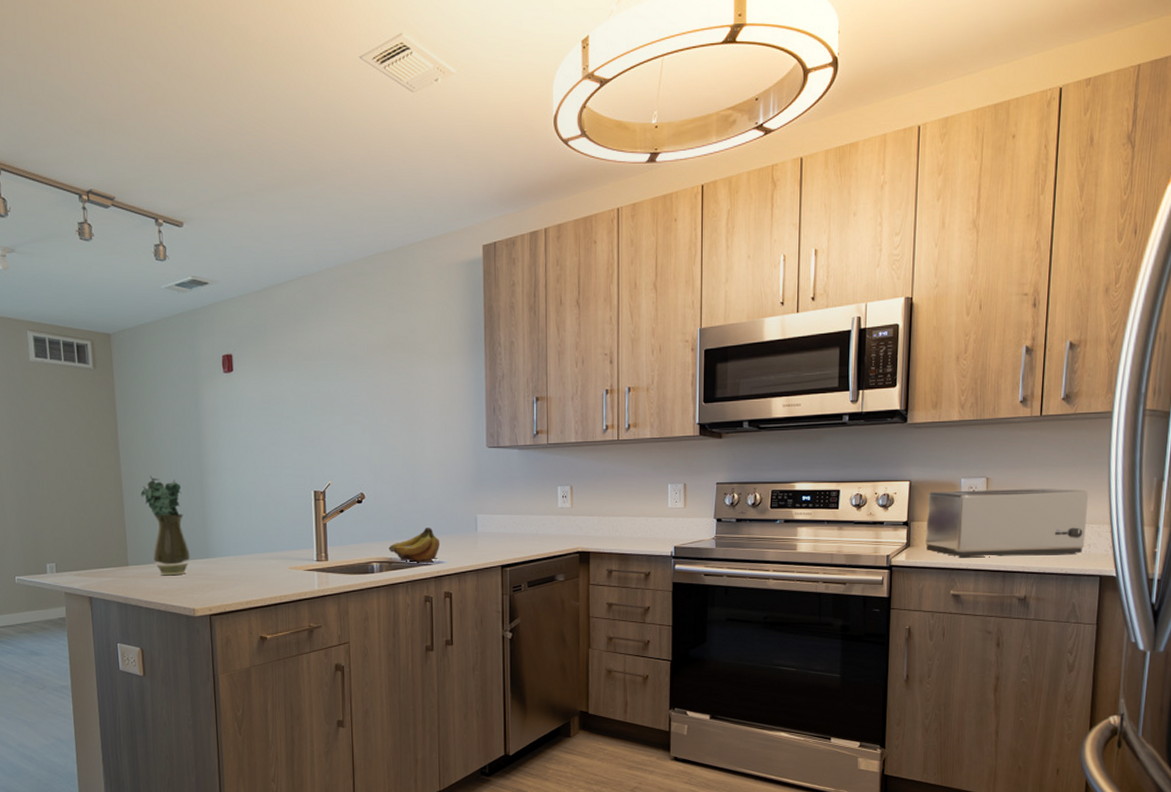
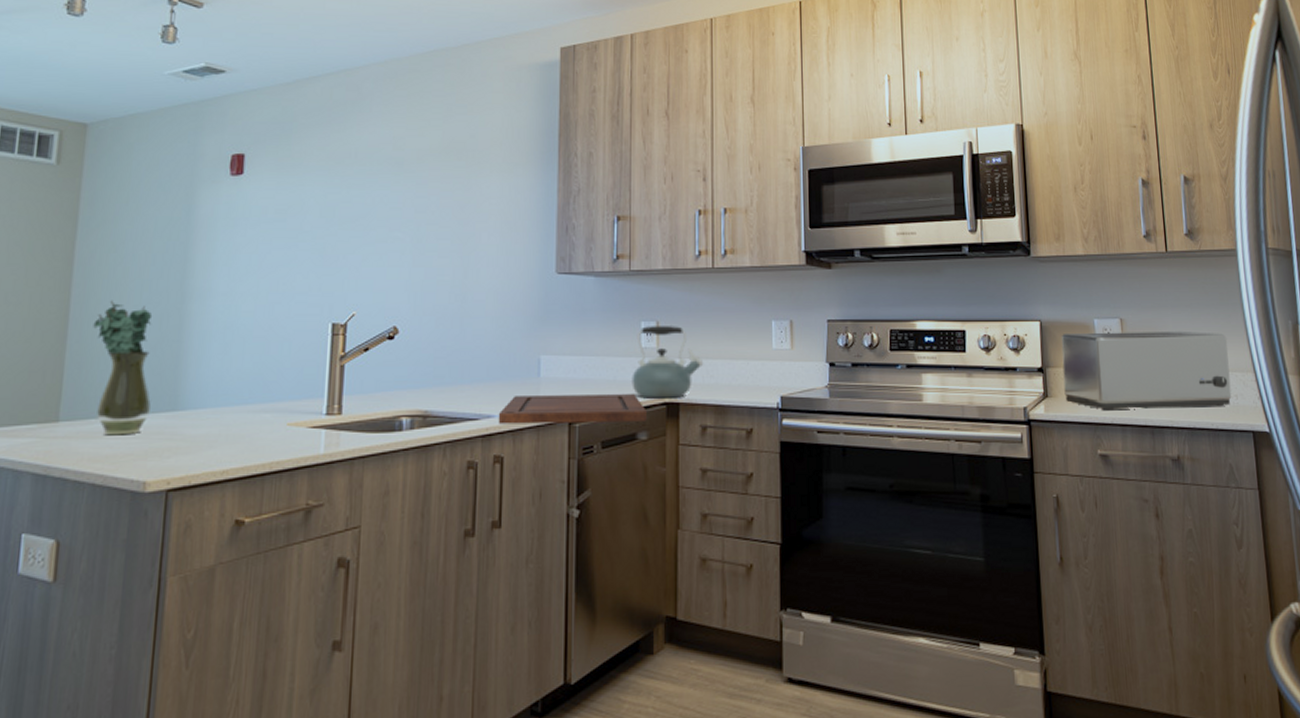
fruit: present [388,528,441,563] -> none [424,372,492,417]
cutting board: none [446,545,563,568] -> present [498,394,646,424]
kettle: none [551,489,610,548] -> present [632,326,704,399]

